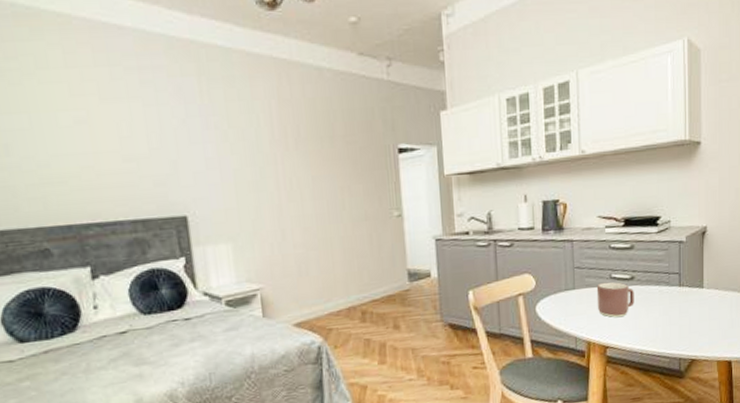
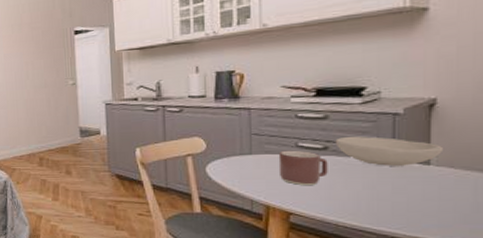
bowl: none [639,264,712,292] -> present [335,136,444,166]

